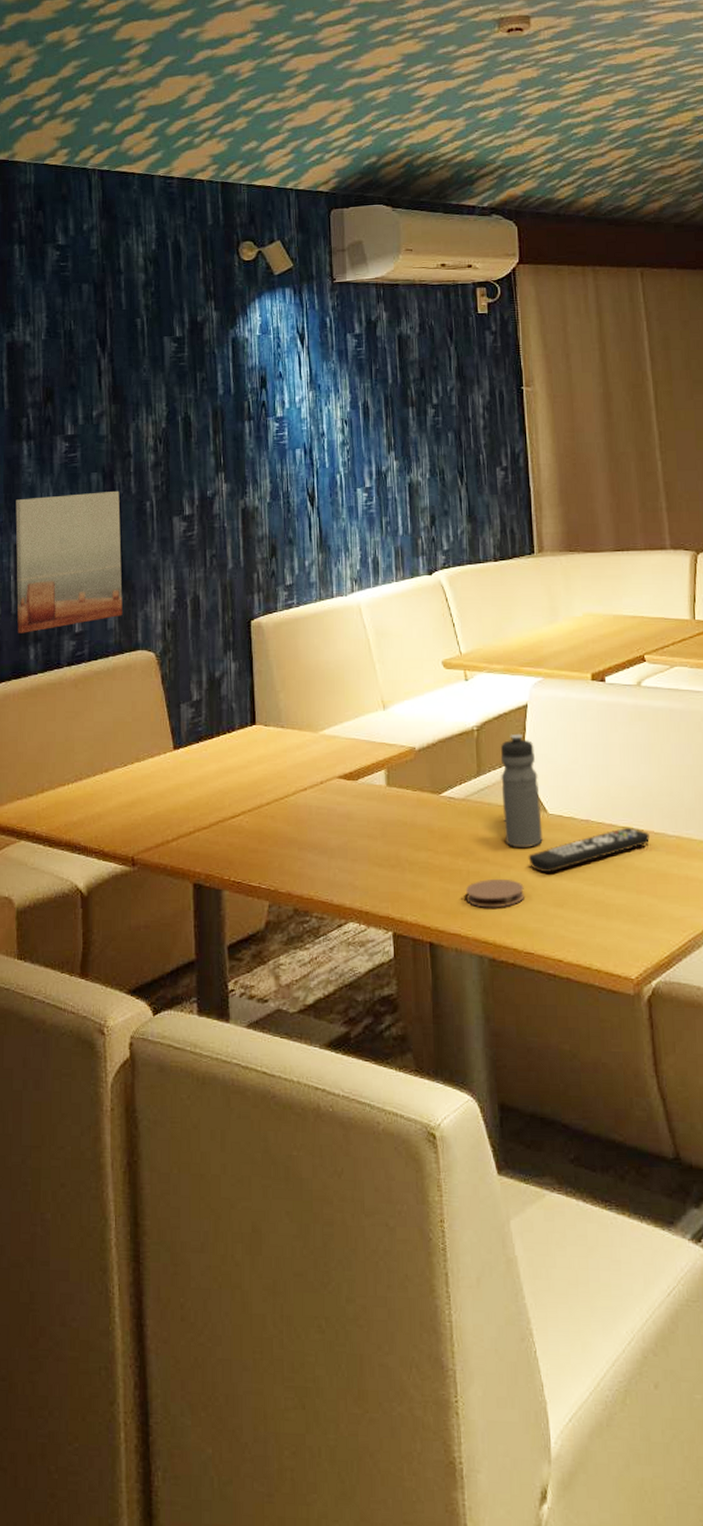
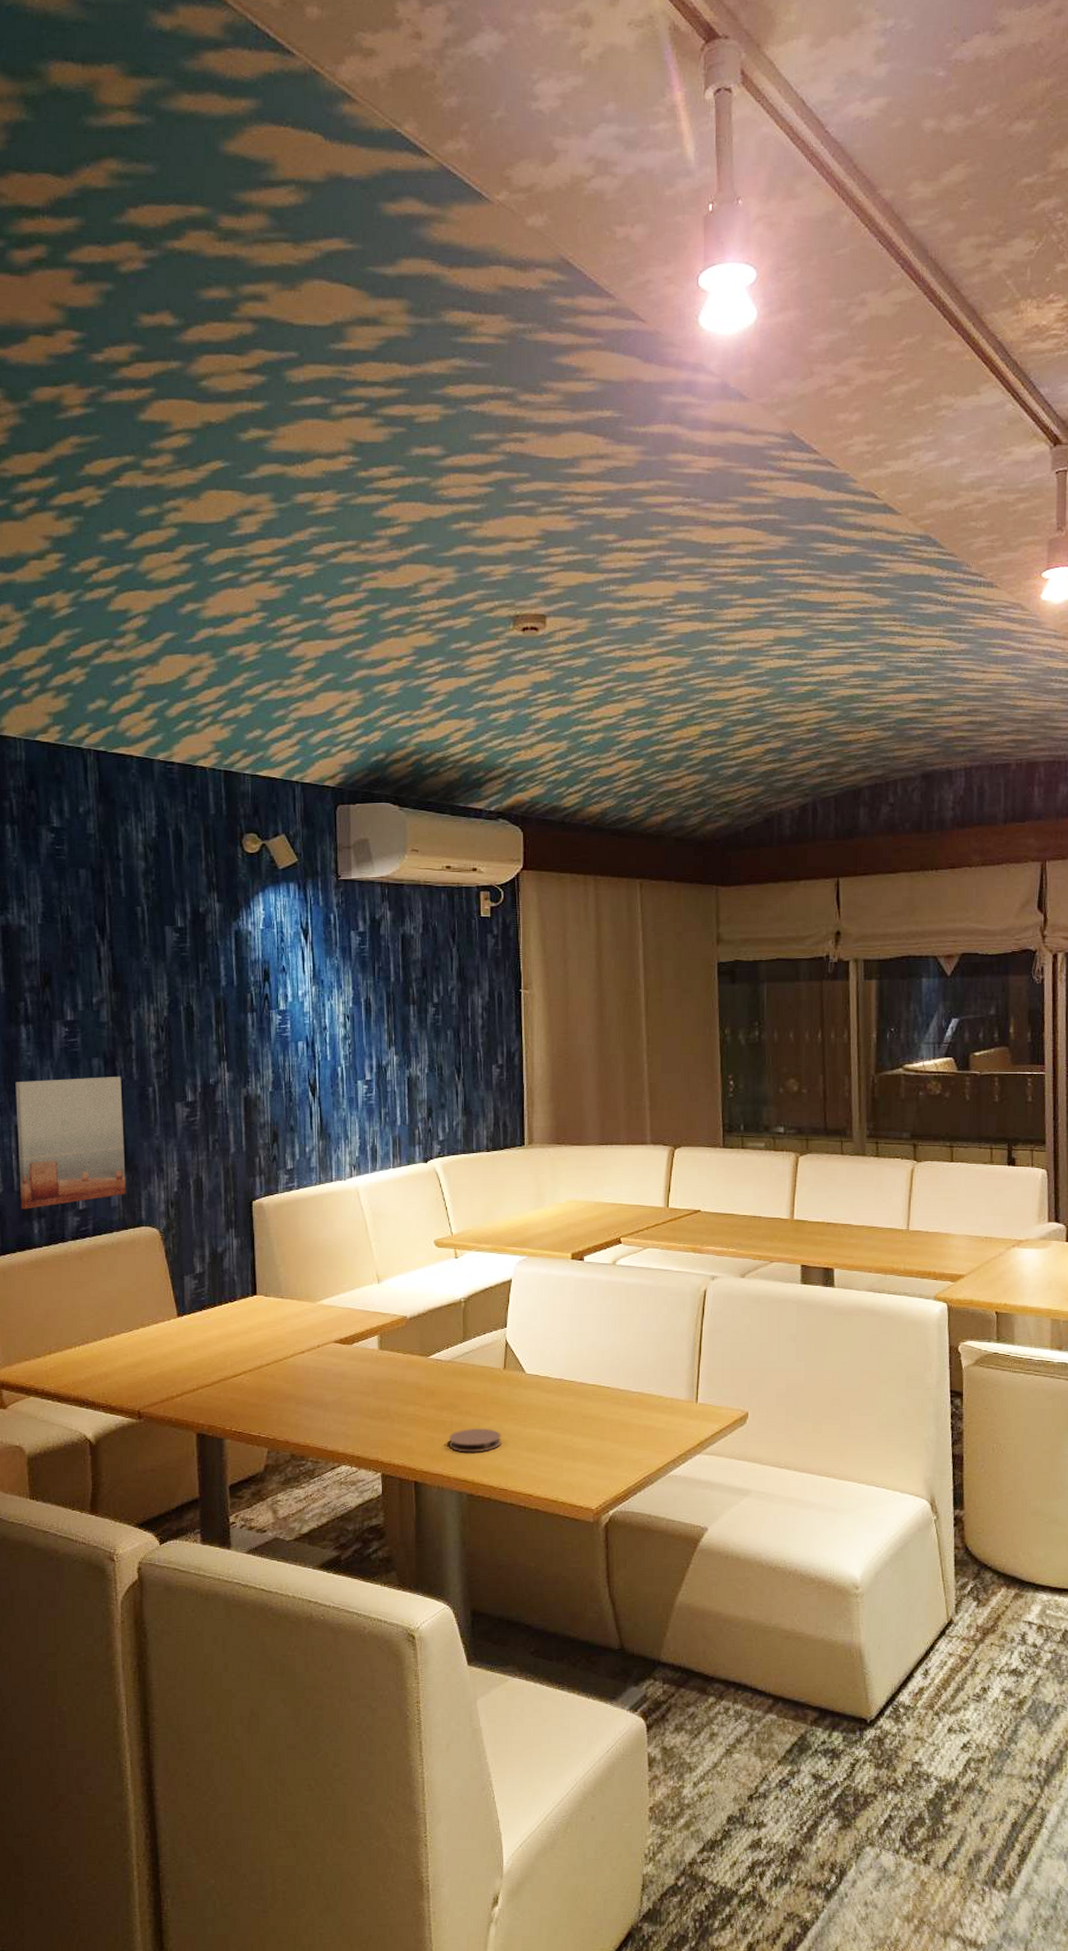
water bottle: present [500,733,543,849] -> none [484,1305,520,1403]
remote control: present [528,828,649,872] -> none [506,1386,615,1423]

